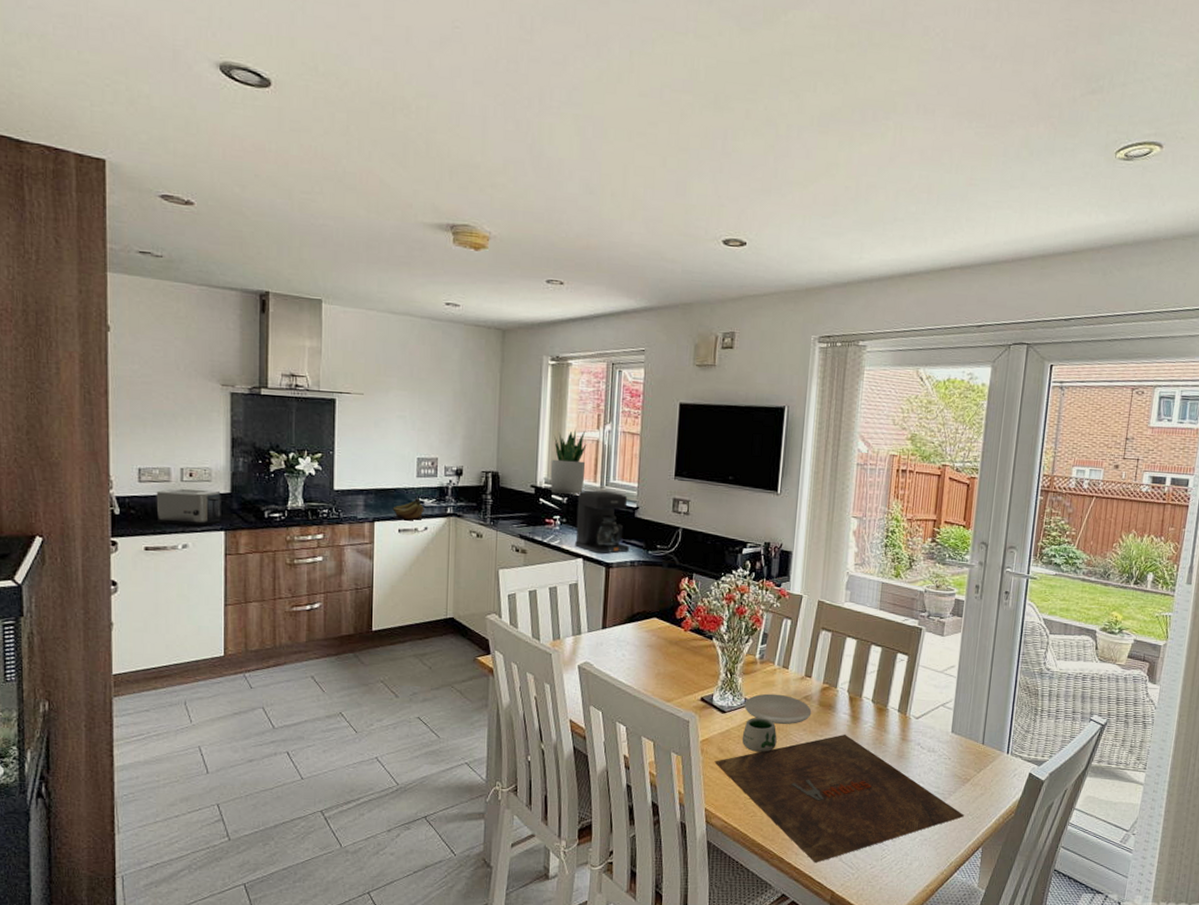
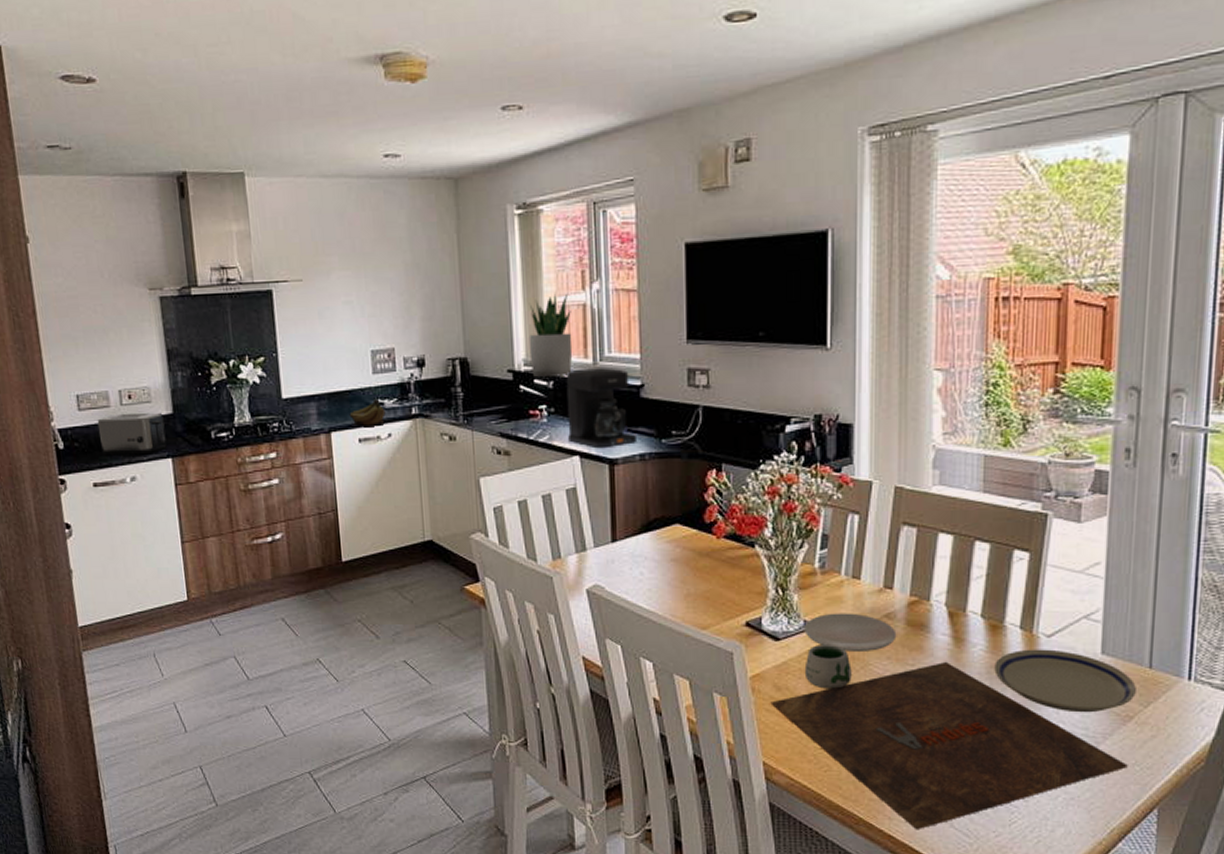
plate: none [878,727,973,776] -> present [994,649,1136,713]

